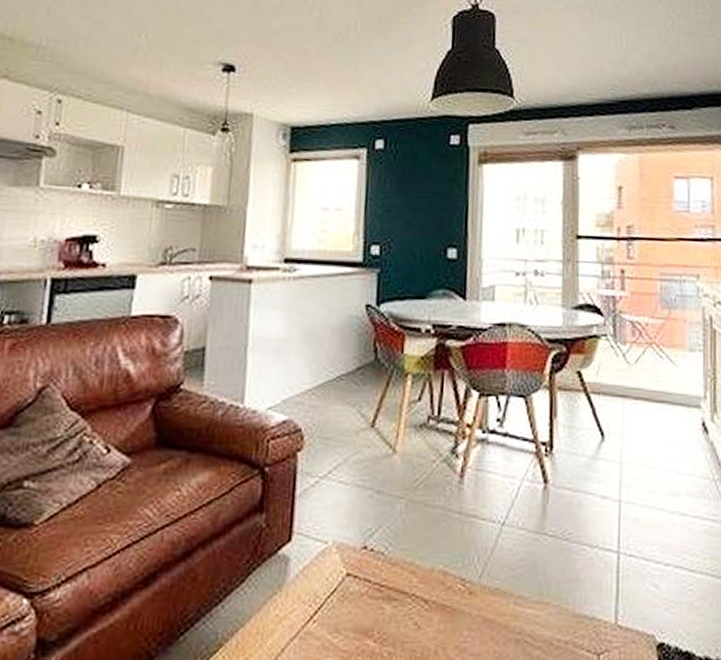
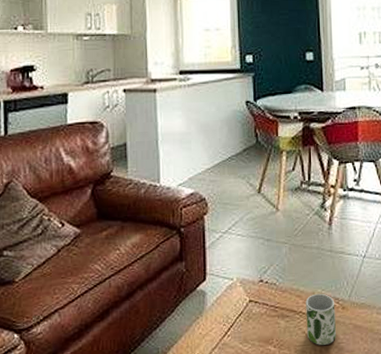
mug: none [419,570,460,643] -> present [306,293,336,345]

